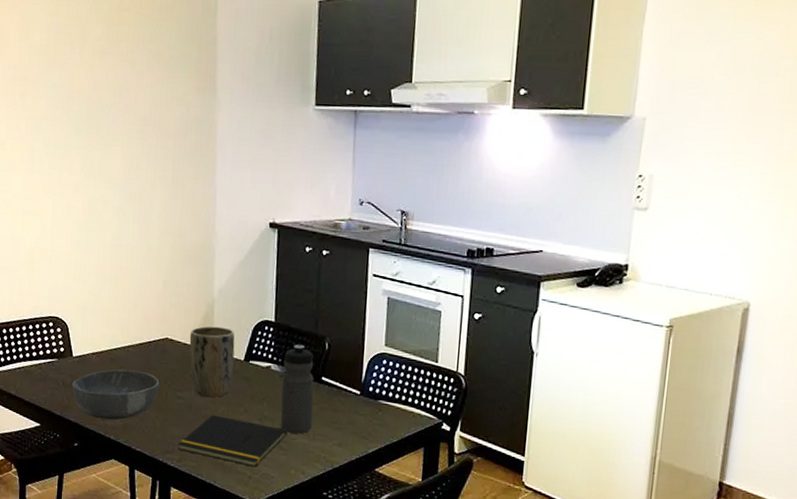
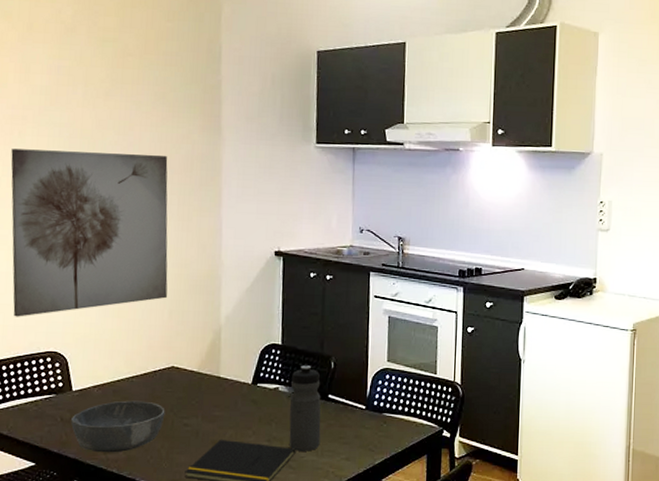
wall art: none [13,111,163,281] -> present [11,148,168,317]
plant pot: present [189,326,235,398] -> none [196,352,243,423]

